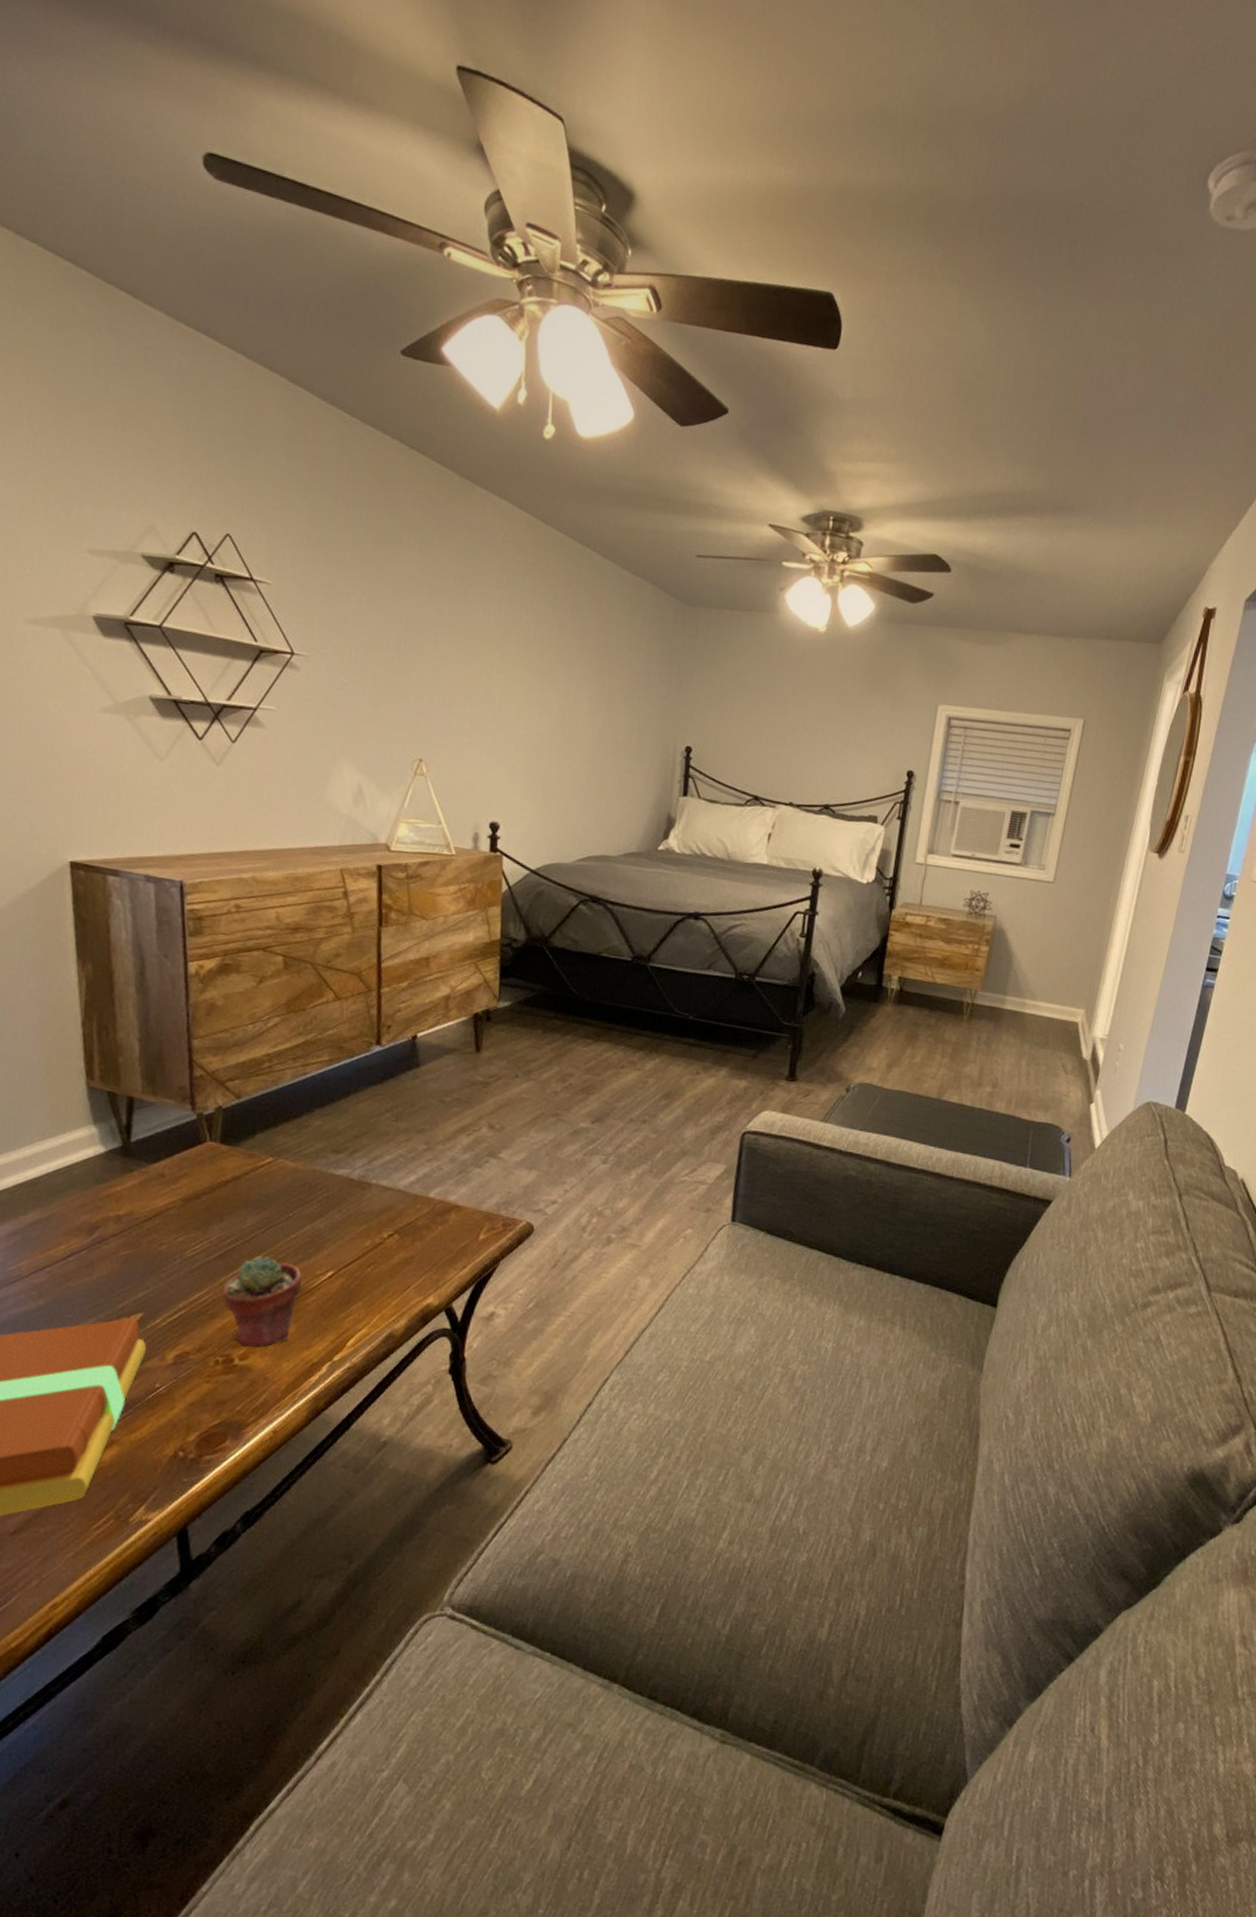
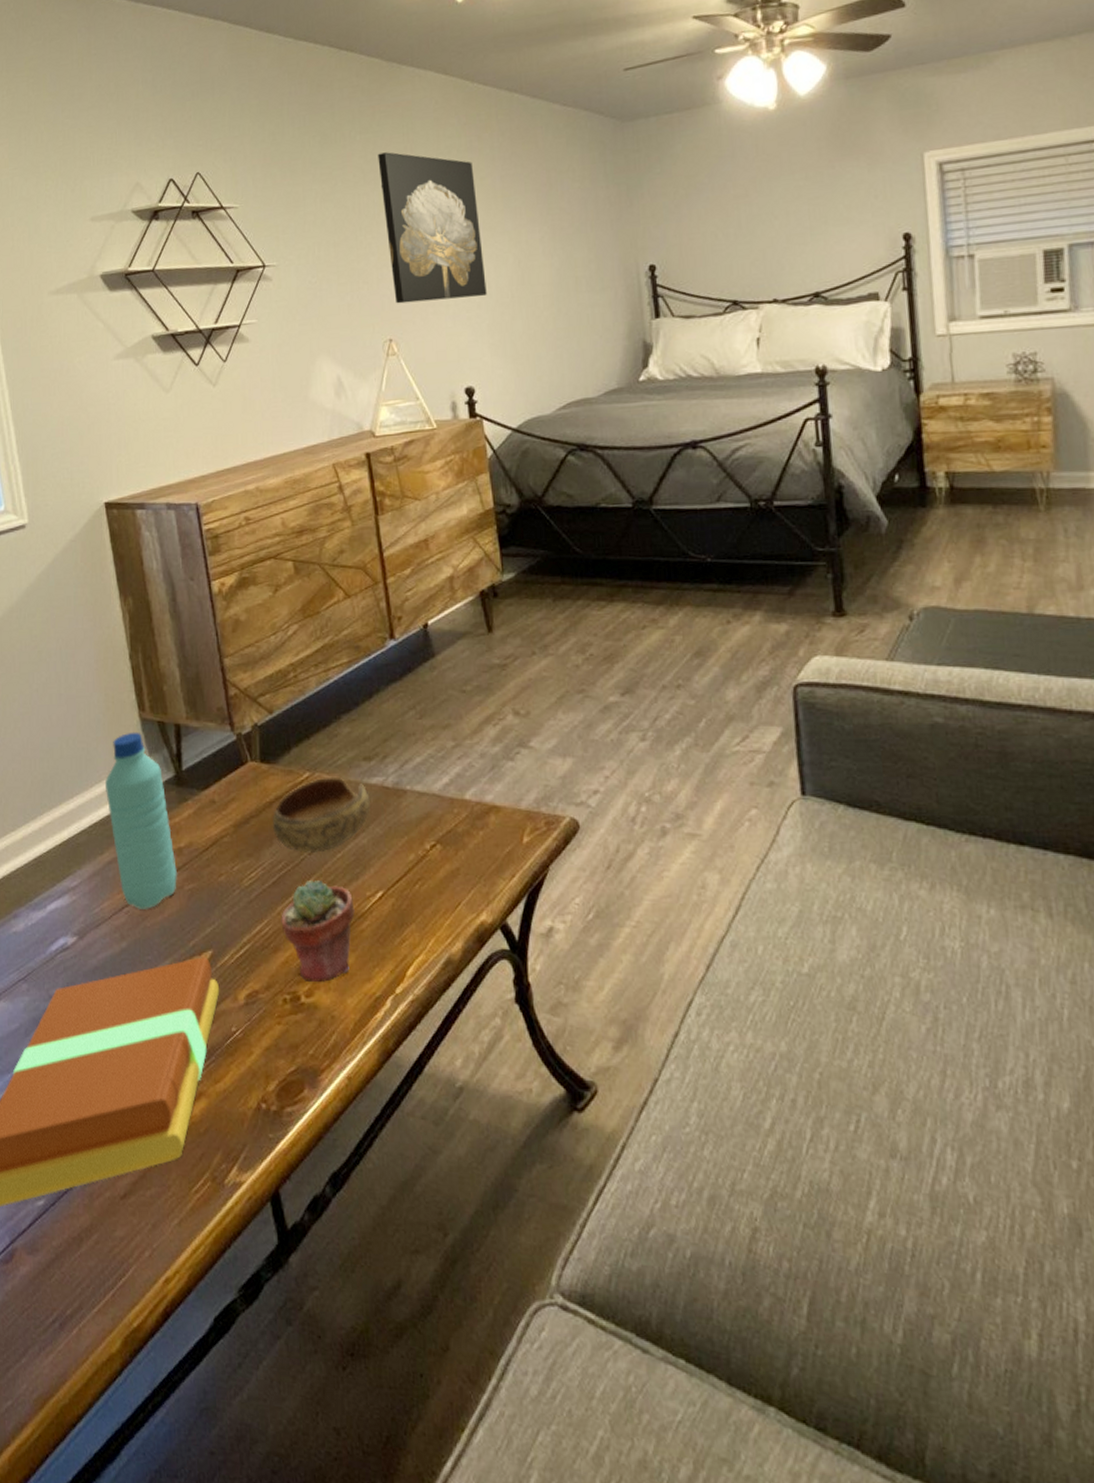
water bottle: none [36,1098,113,1271] -> present [104,732,178,909]
bowl: none [225,1163,334,1232] -> present [271,776,371,853]
wall art: none [431,569,533,739] -> present [378,152,487,304]

